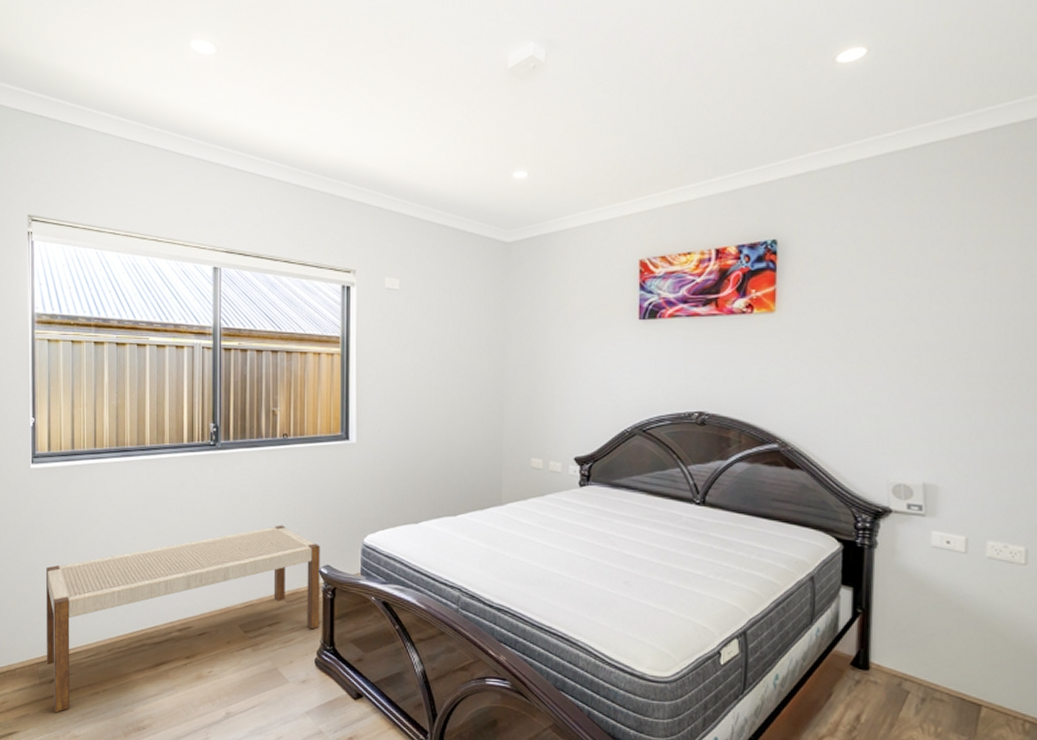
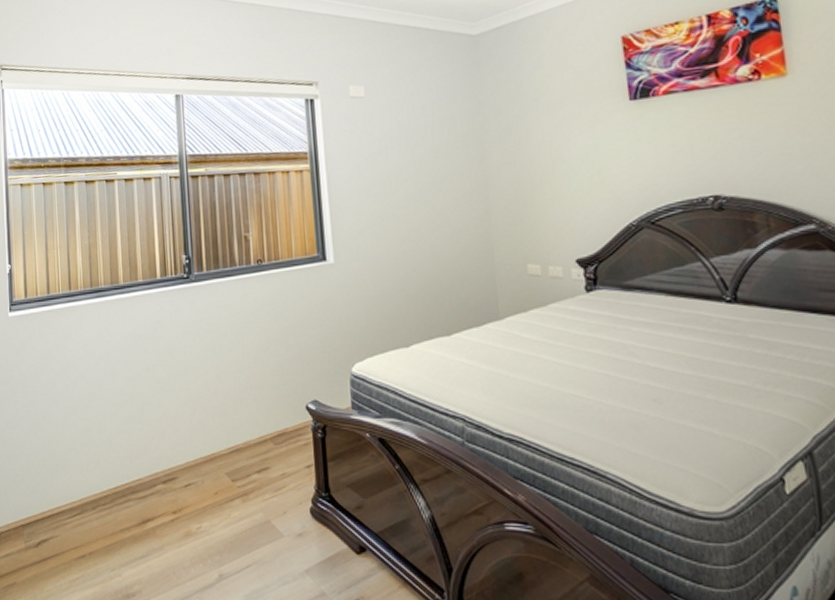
bench: present [45,525,320,713] -> none [27,358,312,581]

